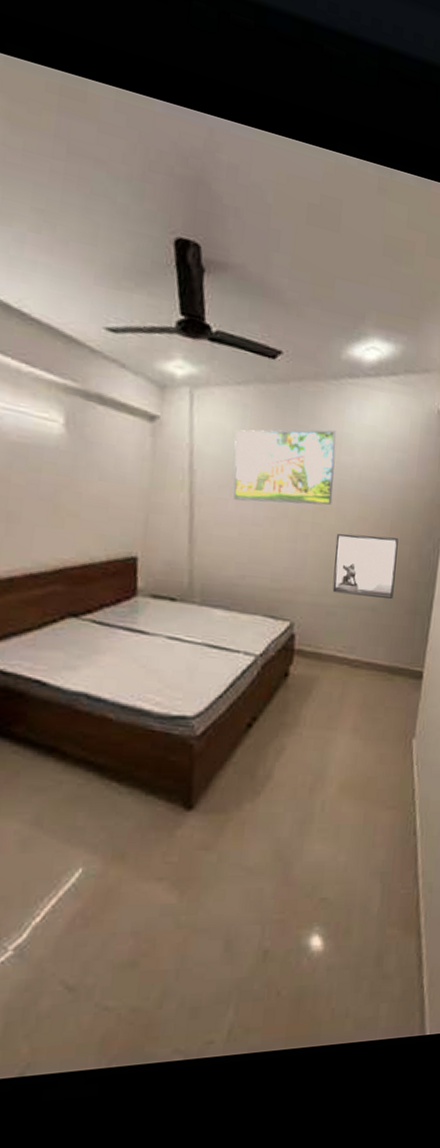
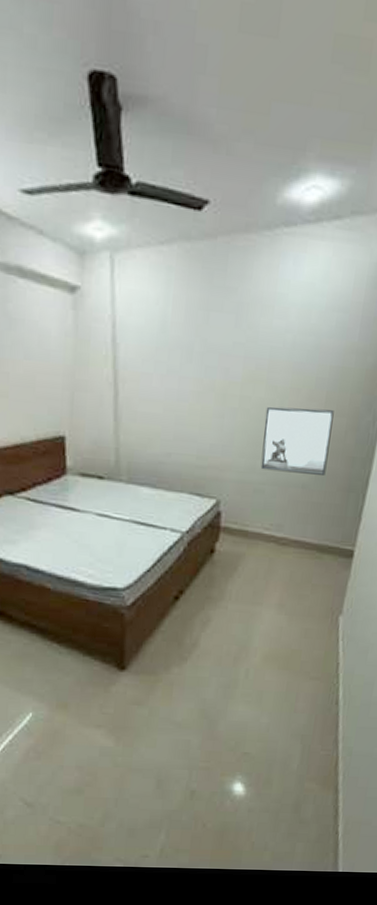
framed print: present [233,429,336,505] -> none [157,290,269,376]

